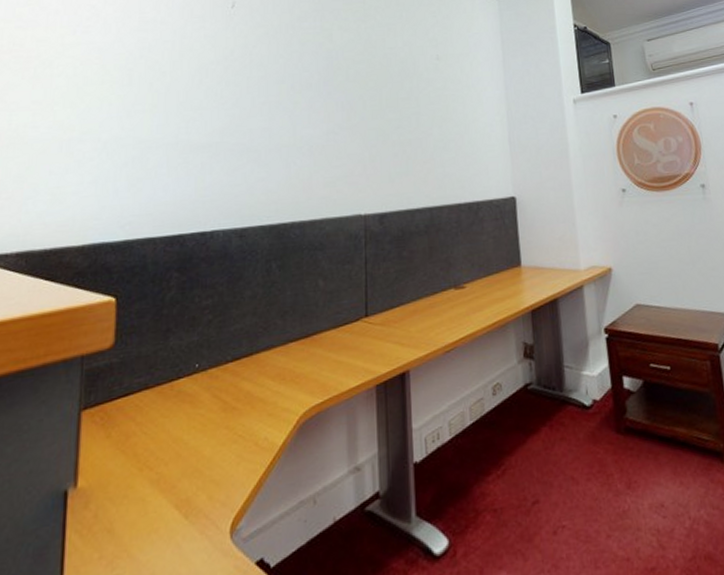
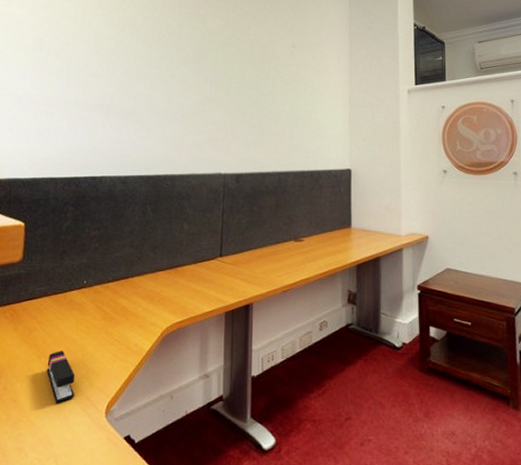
stapler: none [150,457,189,528] -> present [46,351,75,403]

